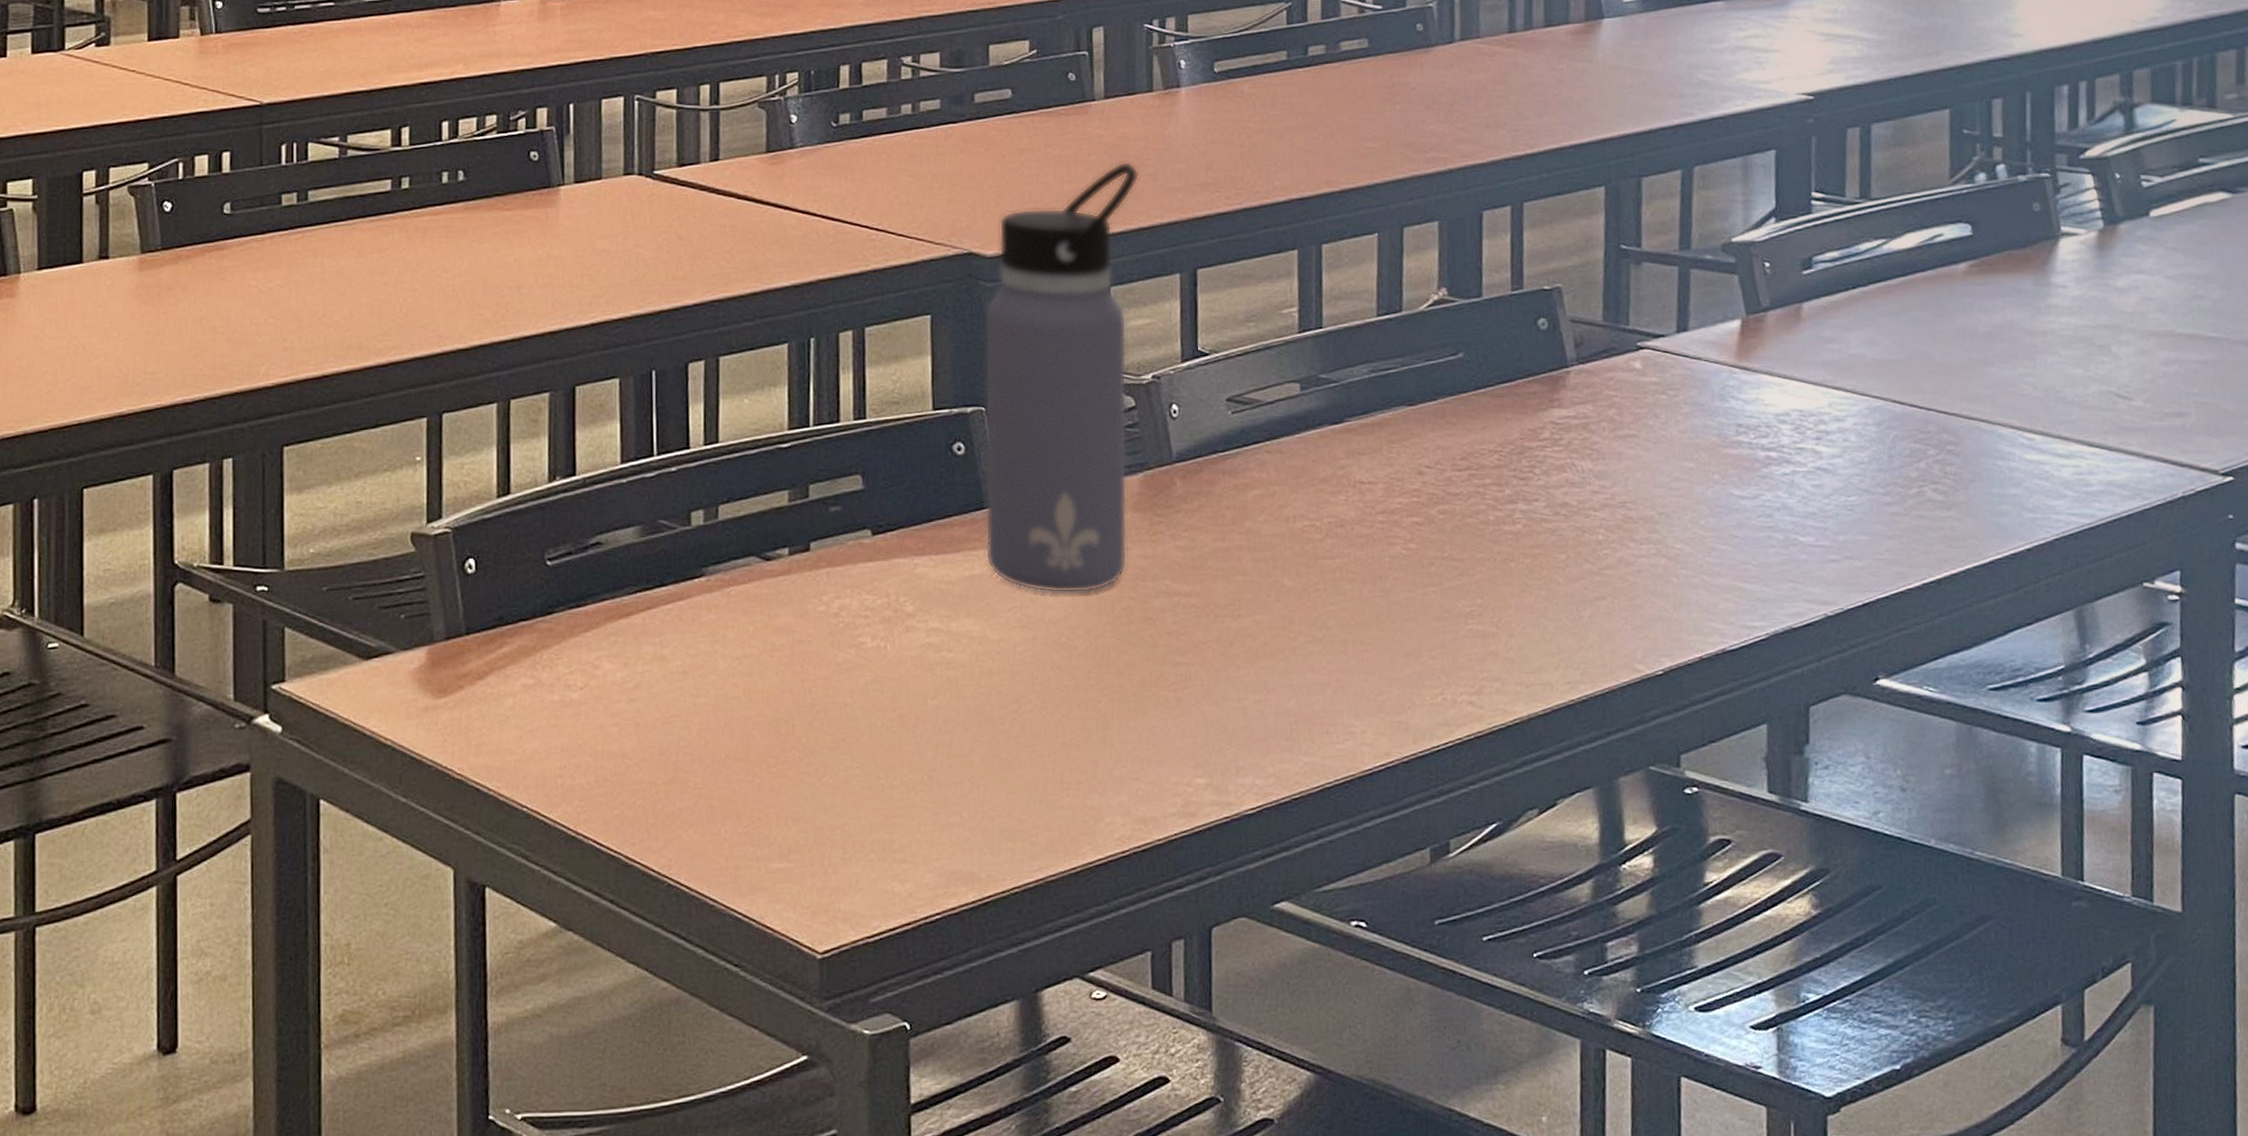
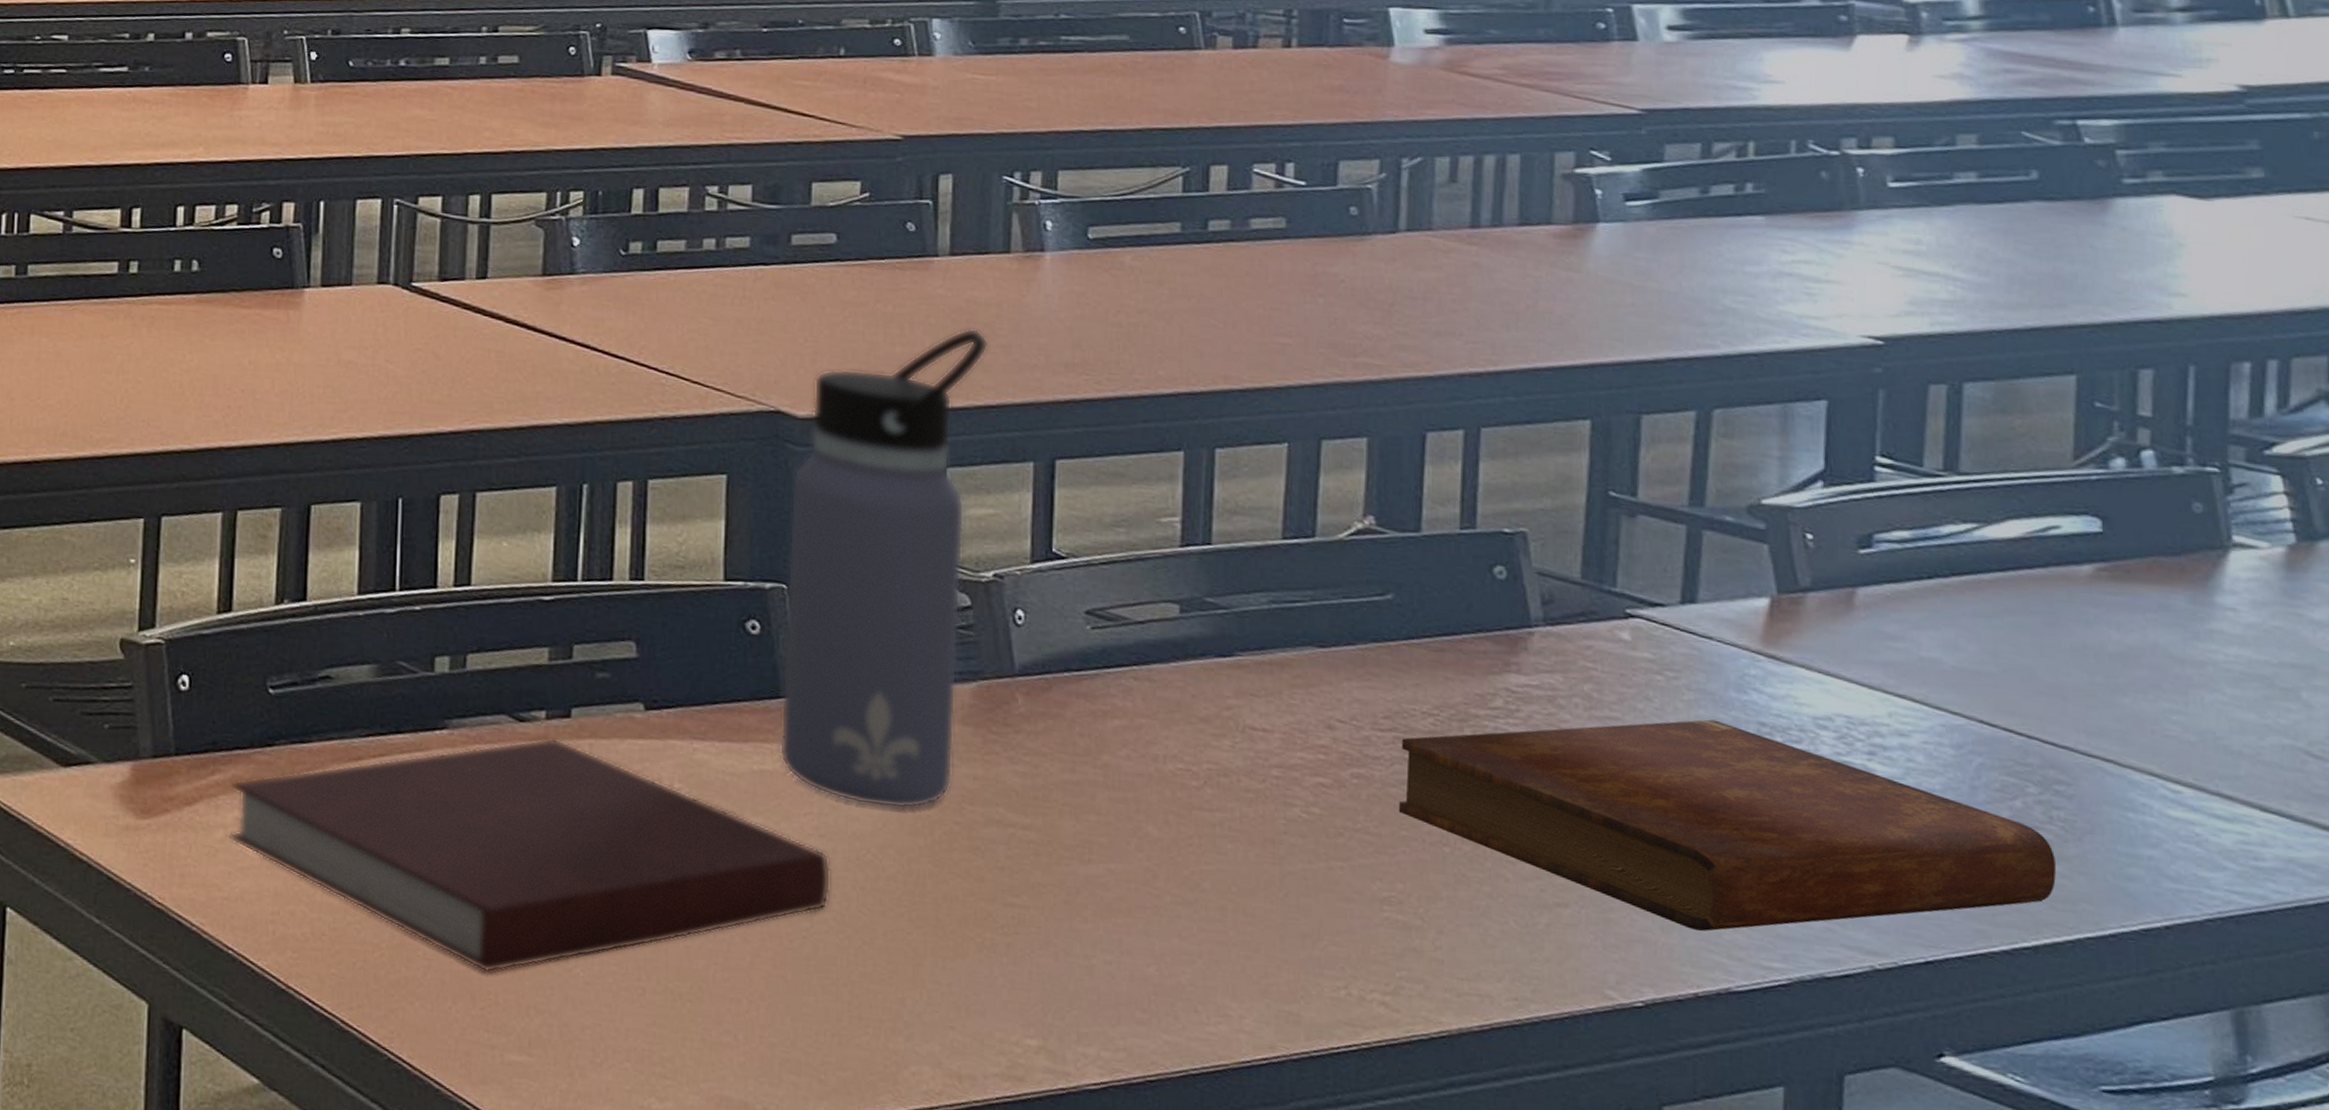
notebook: none [517,571,1034,792] -> present [228,737,831,973]
bible: none [1475,427,1951,604] -> present [1398,719,2056,931]

